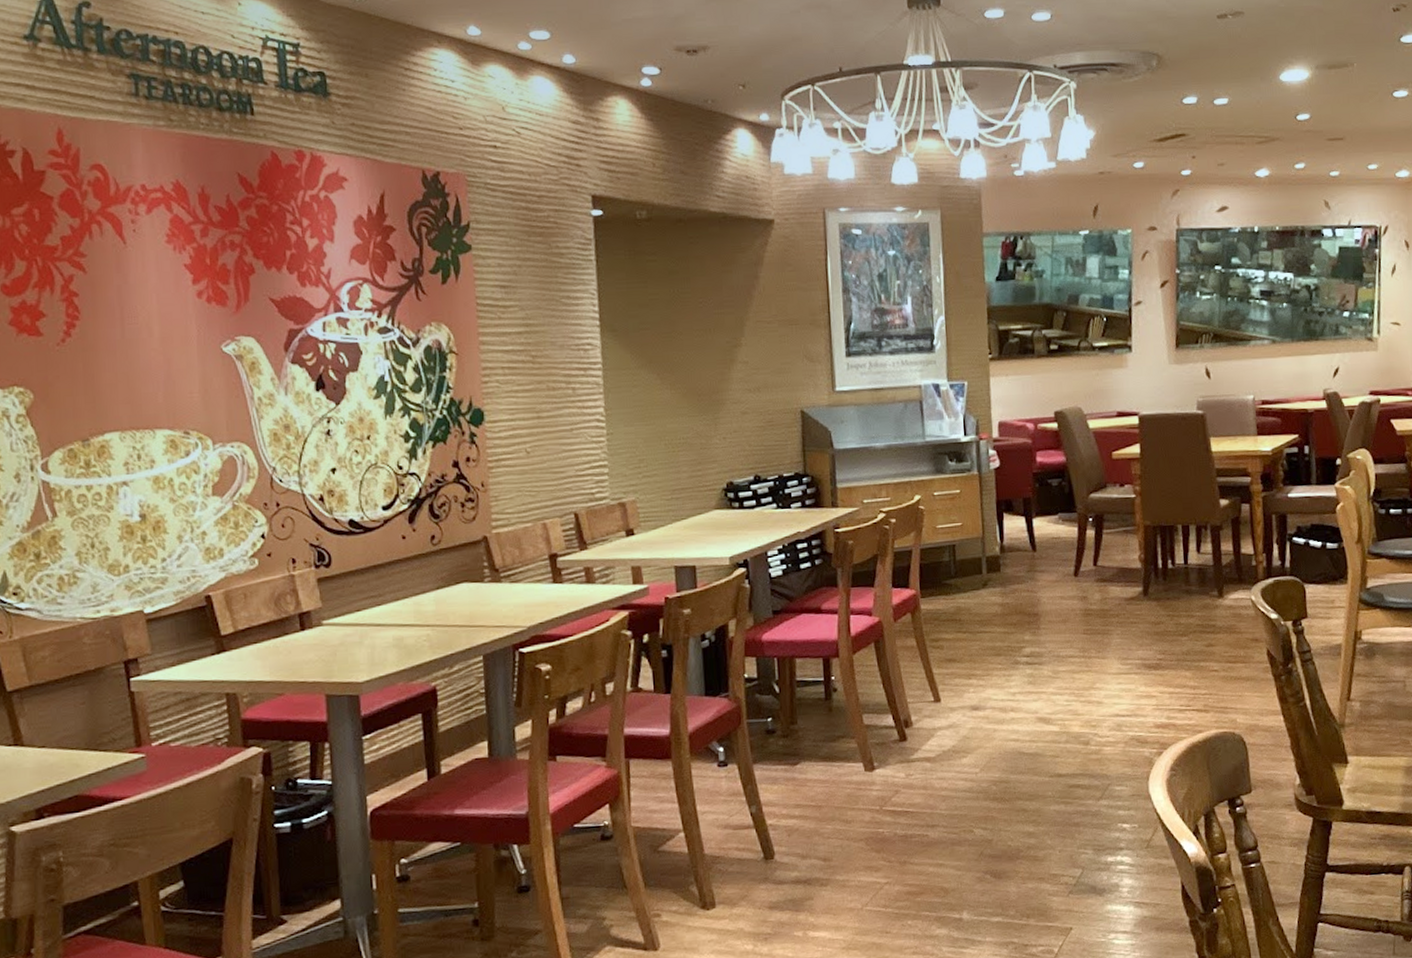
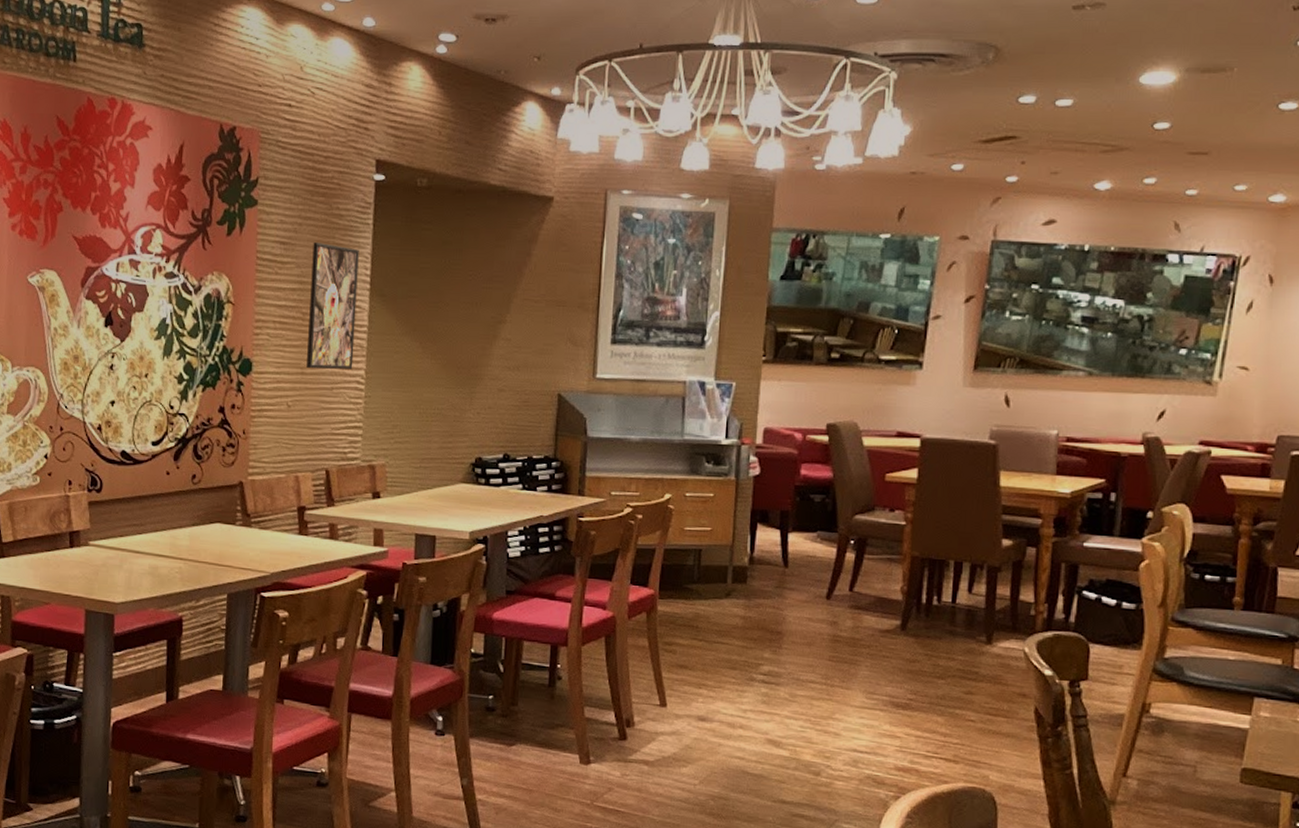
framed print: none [535,282,591,412] -> present [307,241,359,370]

